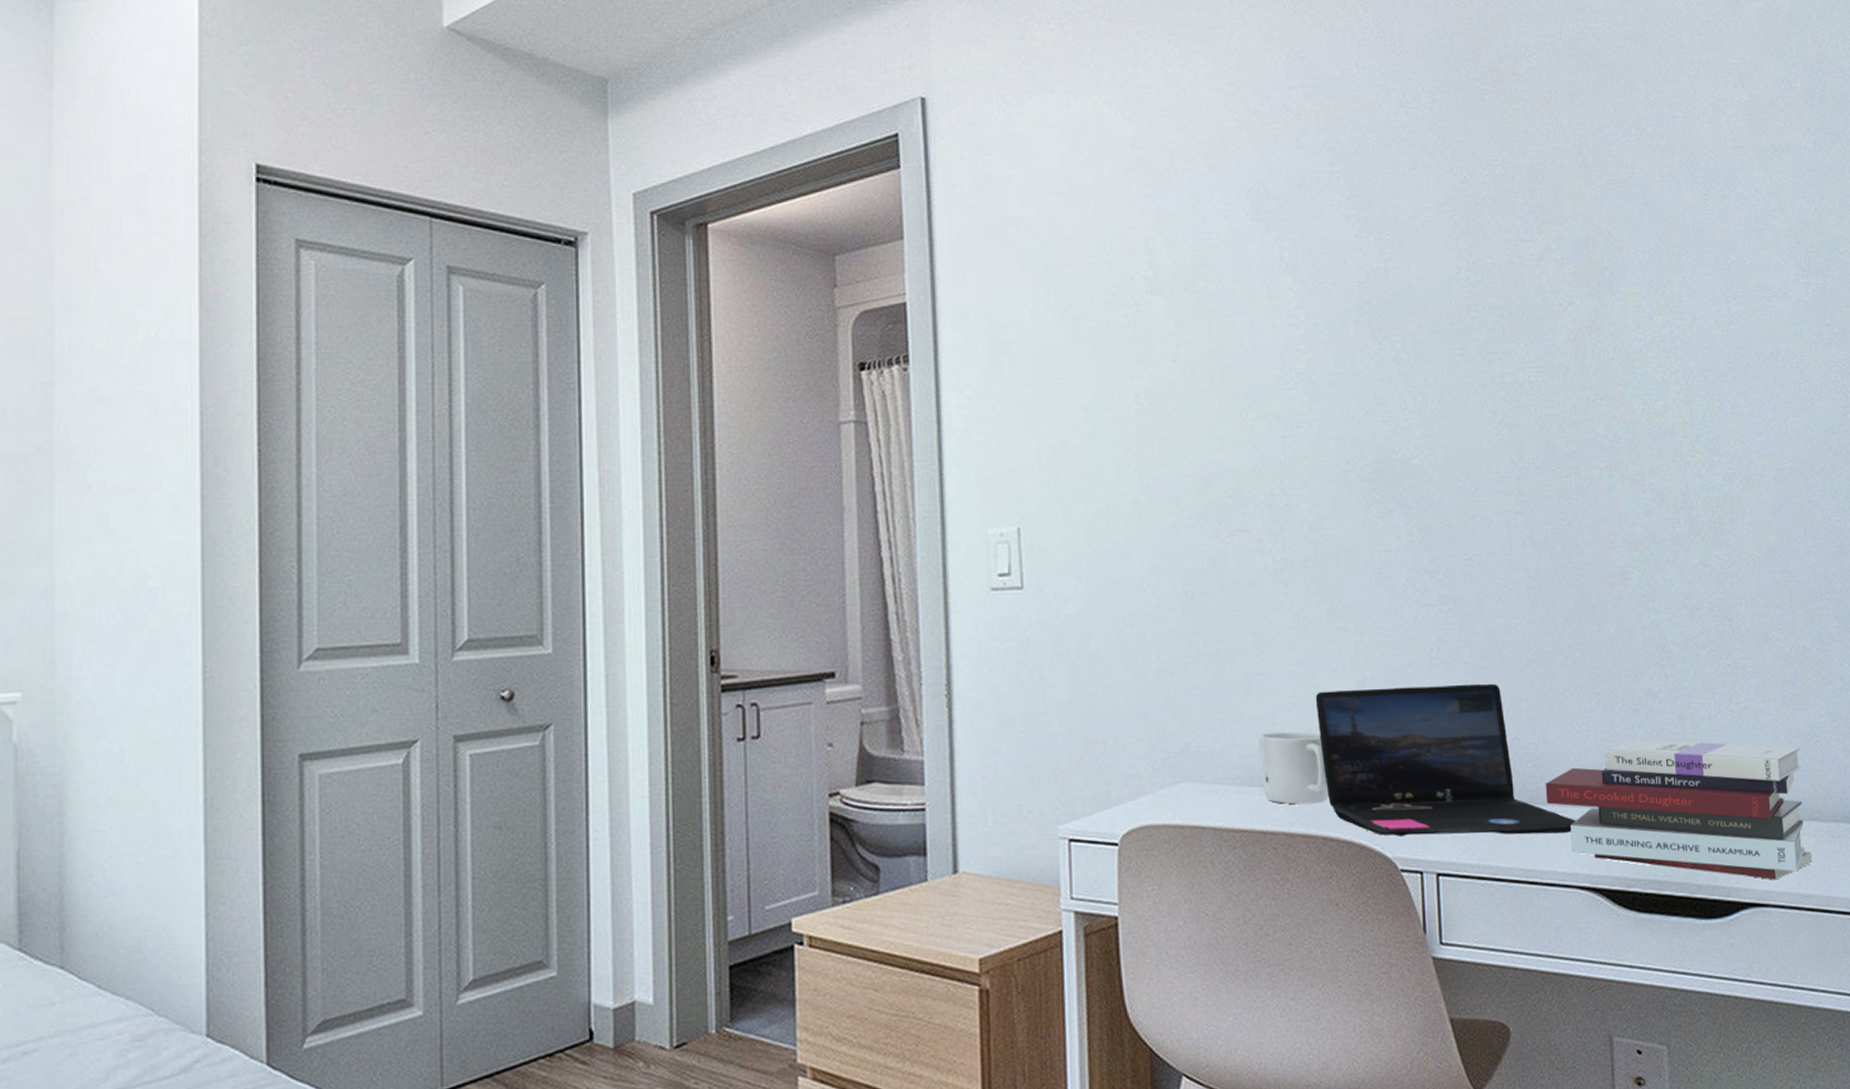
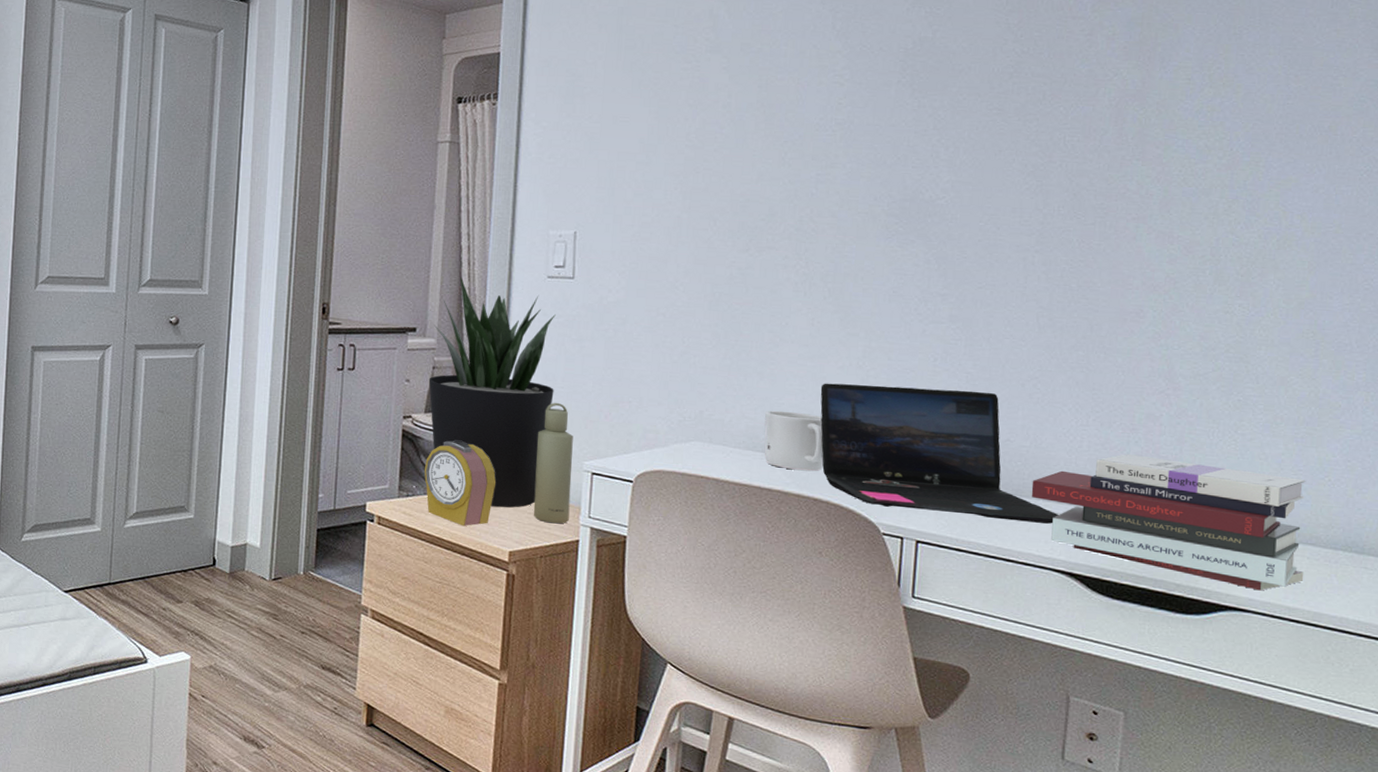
planter: none [857,599,1014,902] -> present [428,277,556,508]
alarm clock: none [862,818,954,934] -> present [424,440,496,527]
bottle: none [998,753,1048,913] -> present [533,403,573,524]

